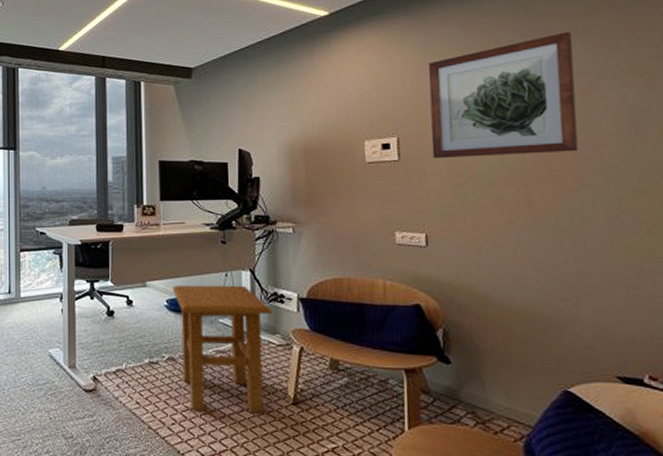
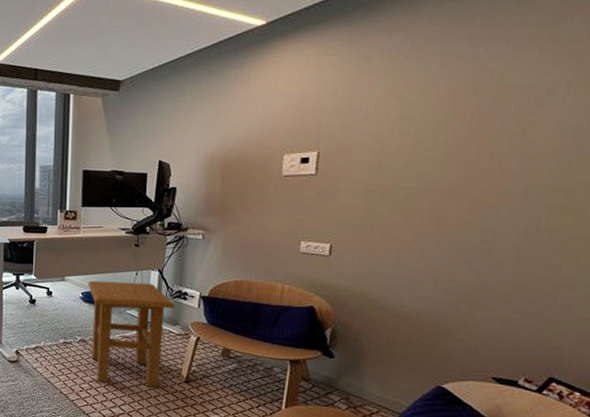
wall art: present [428,32,579,159] -> none [351,41,532,174]

